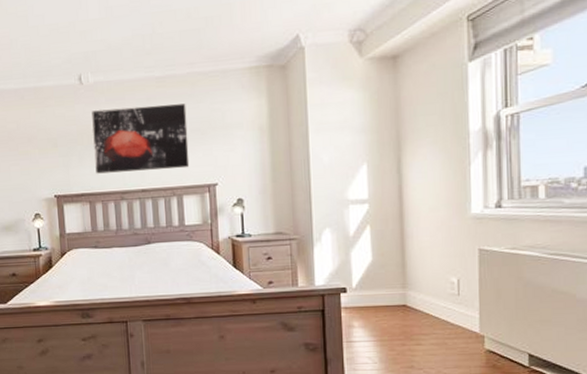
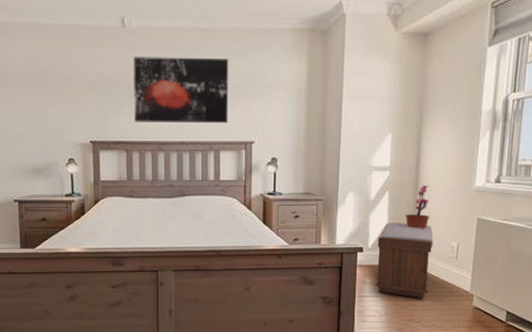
bench: none [362,258,429,342] -> present [375,223,434,298]
potted plant: none [384,215,421,265] -> present [398,185,430,230]

